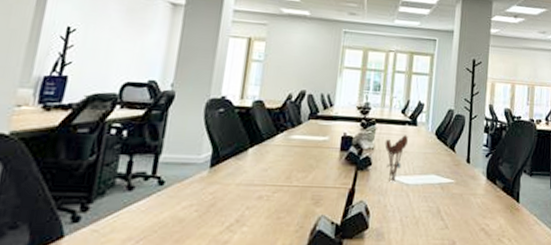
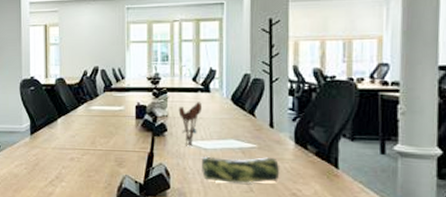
pencil case: none [402,192,473,220] -> present [202,156,280,184]

